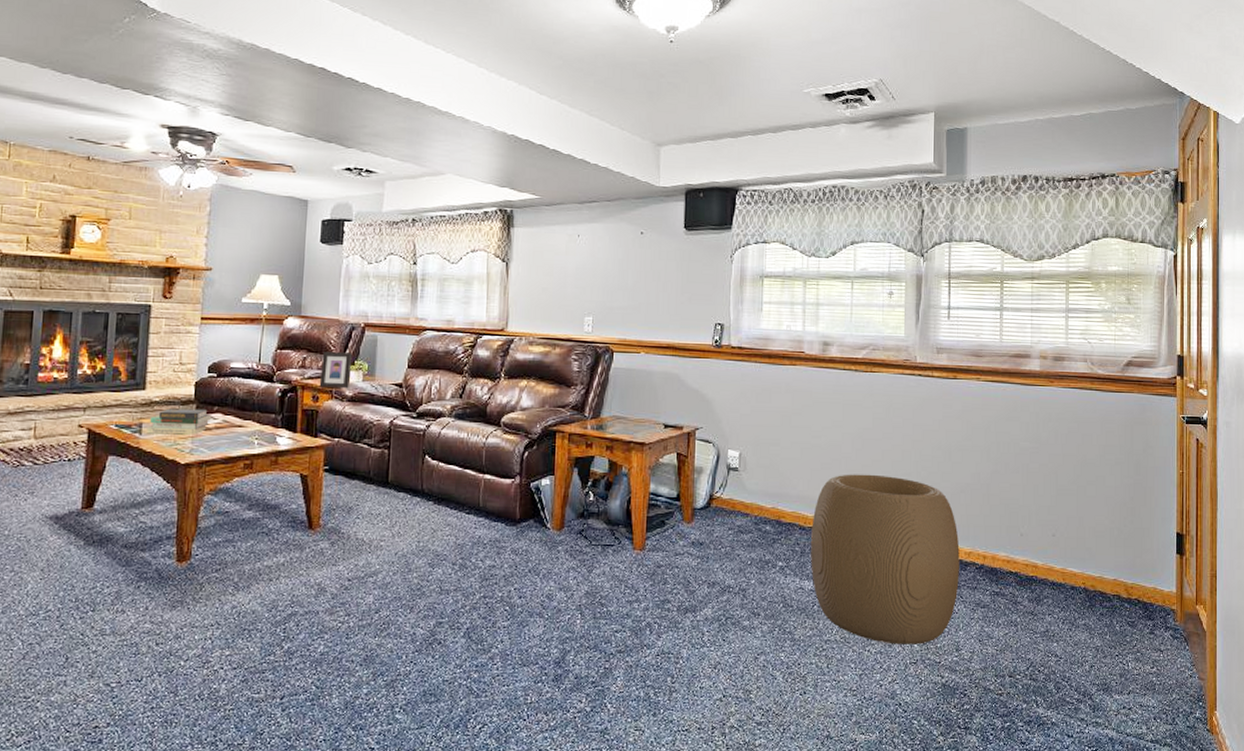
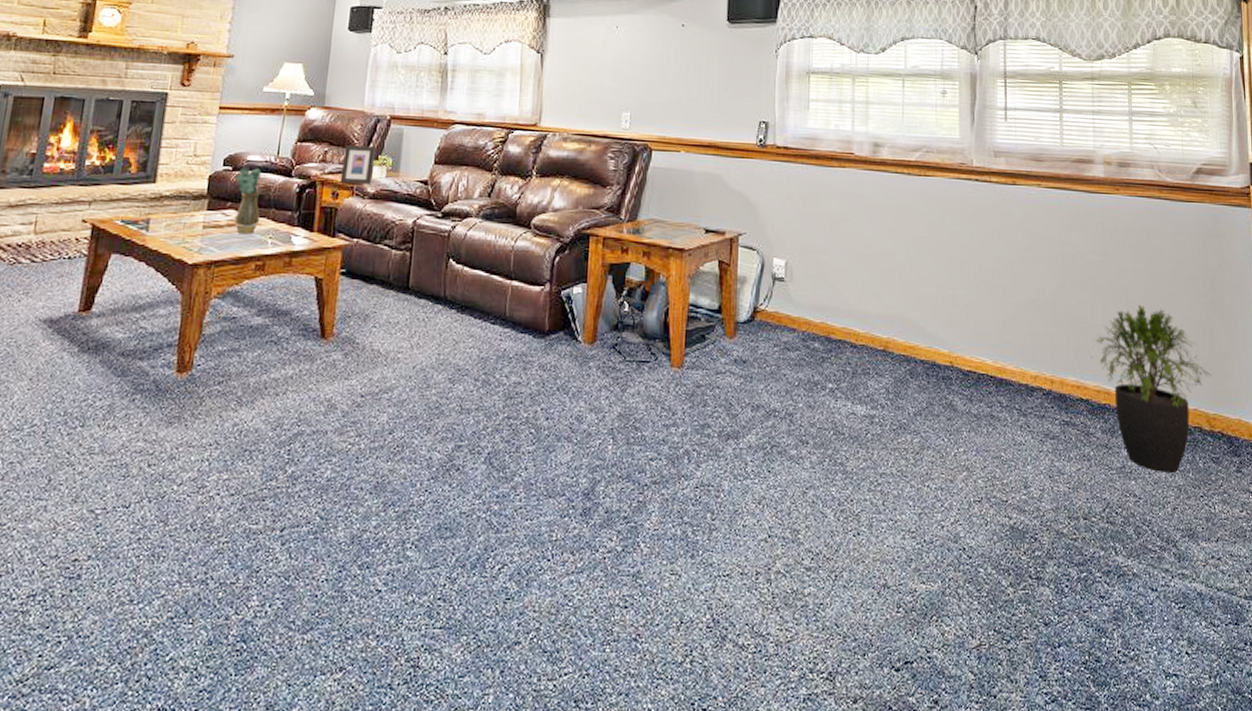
books: present [146,408,212,435] -> none [154,203,225,233]
vase: none [219,371,246,436] -> present [234,164,262,234]
pouf: present [811,474,960,645] -> none [863,286,1025,480]
potted plant: none [1025,486,1132,635] -> present [1094,304,1212,472]

